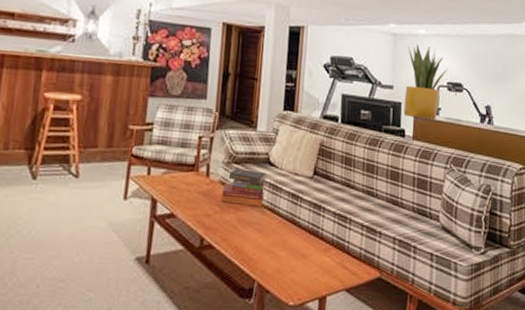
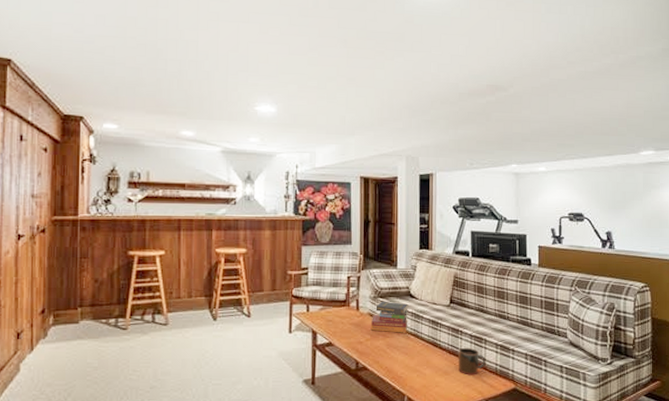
mug: none [317,227,350,259] -> present [458,347,486,374]
planter: present [403,44,449,120] -> none [529,181,569,248]

